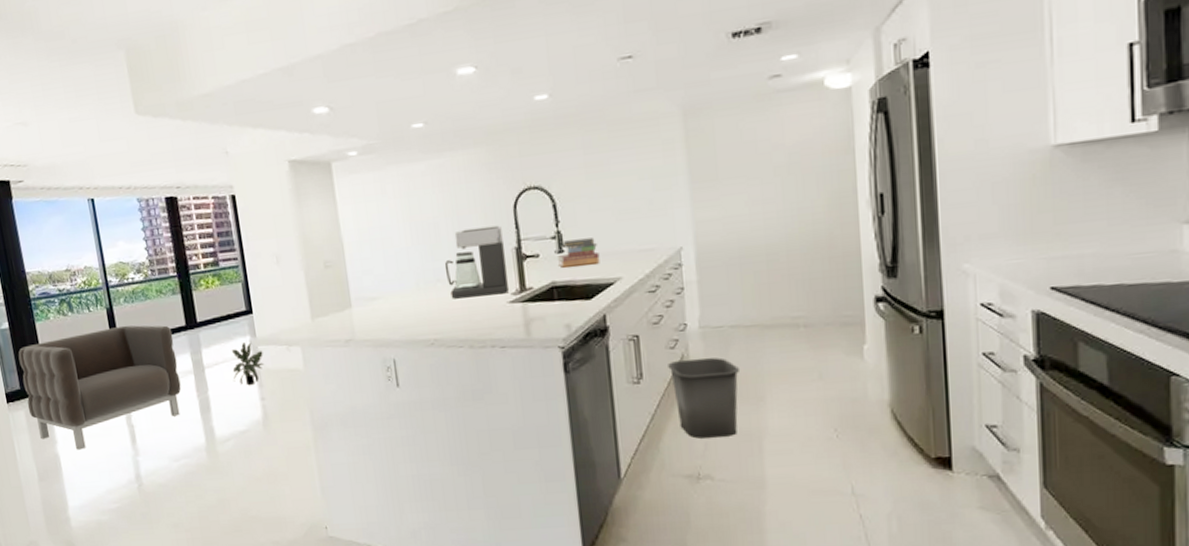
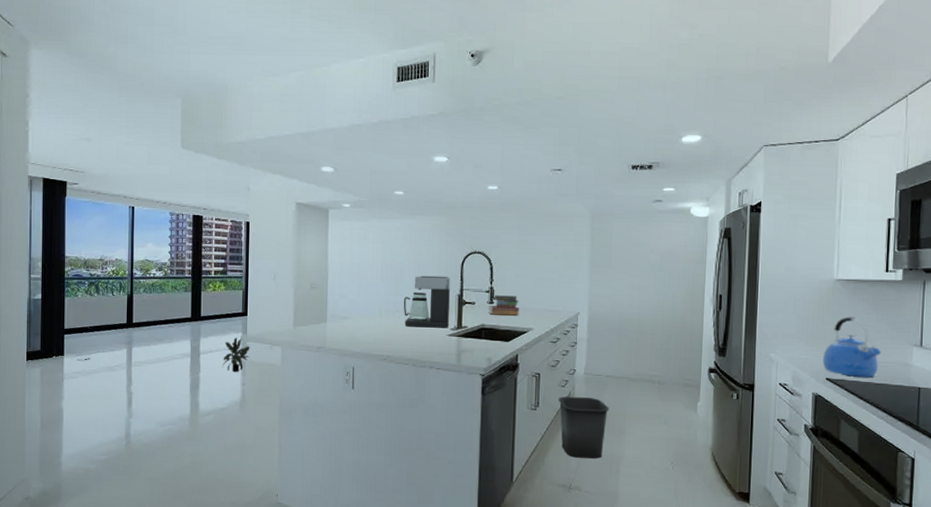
armchair: present [18,325,182,450] -> none [44,310,179,407]
kettle: none [1043,195,1132,281] -> present [822,317,881,377]

